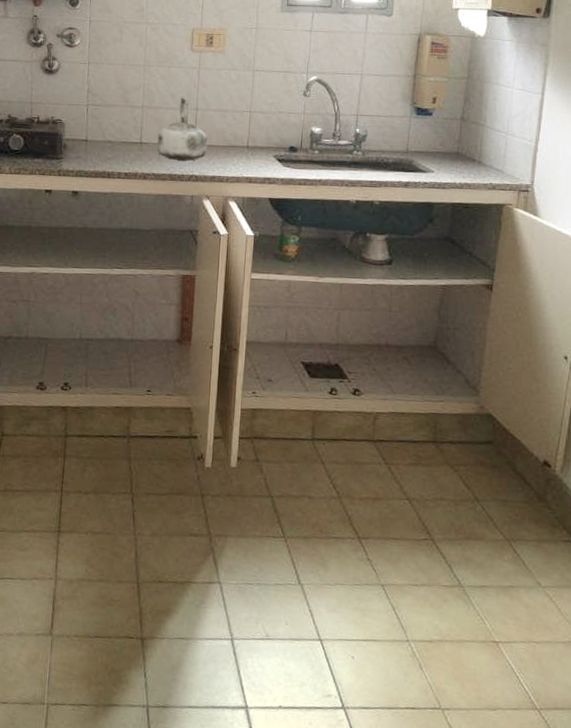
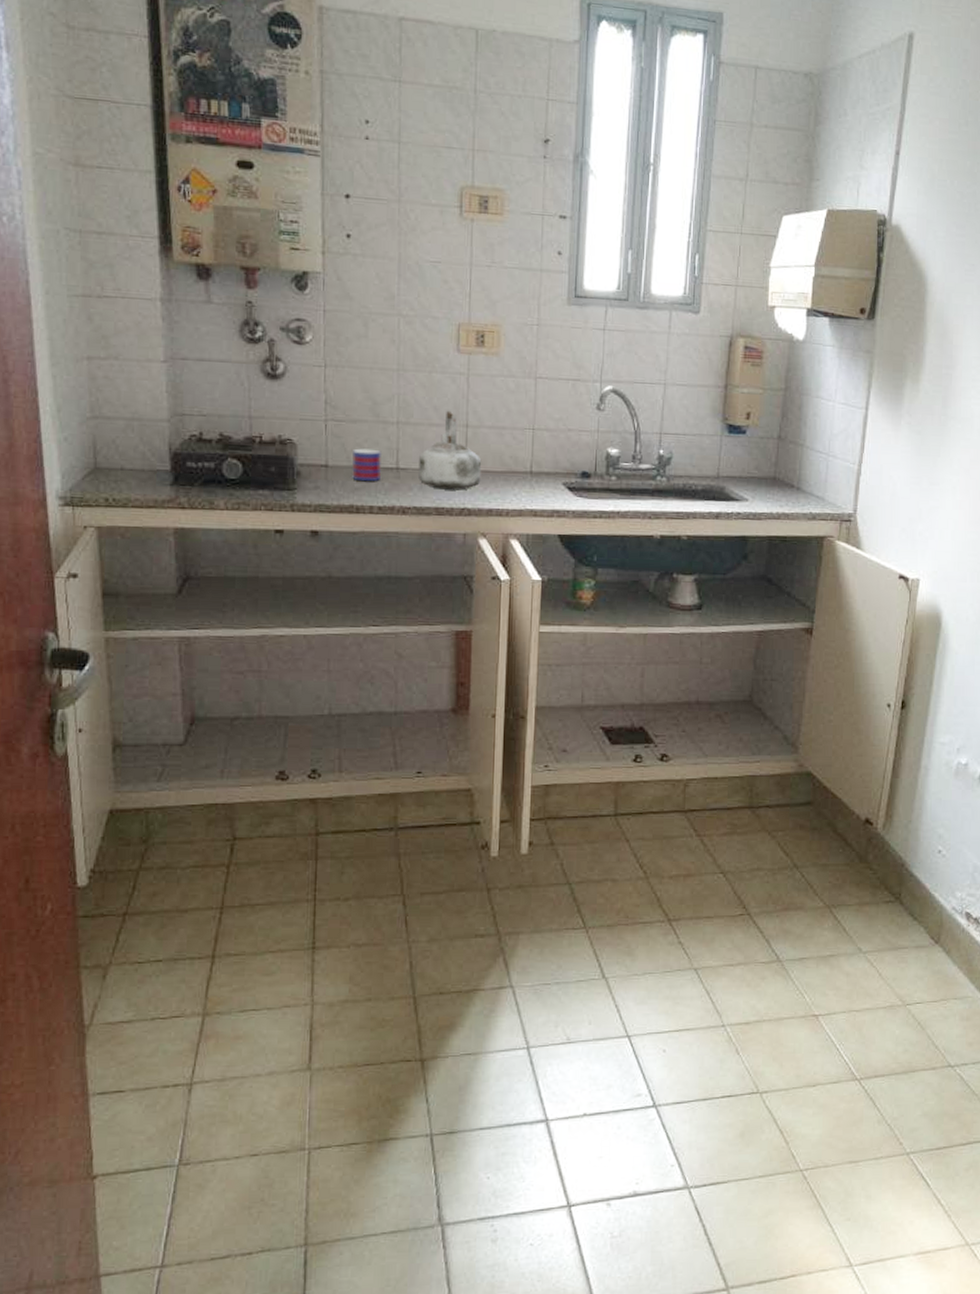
mug: none [104,127,130,153] -> present [351,448,383,482]

